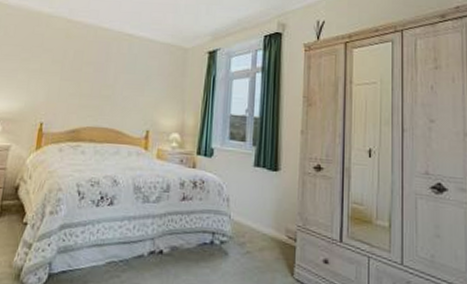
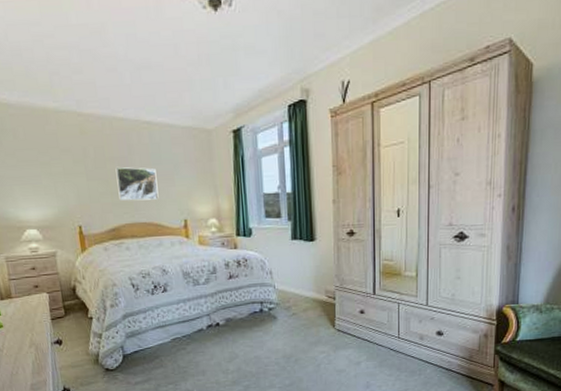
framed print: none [86,72,128,107] -> present [115,167,159,201]

